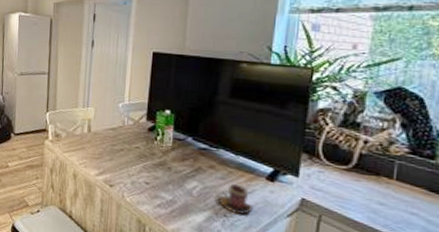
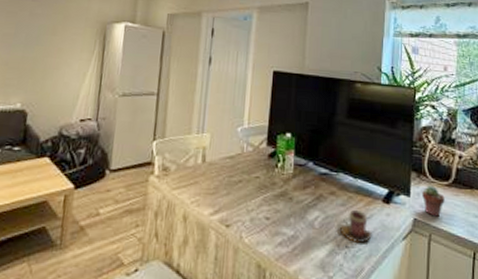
potted succulent: none [313,168,342,200] -> present [422,185,445,217]

